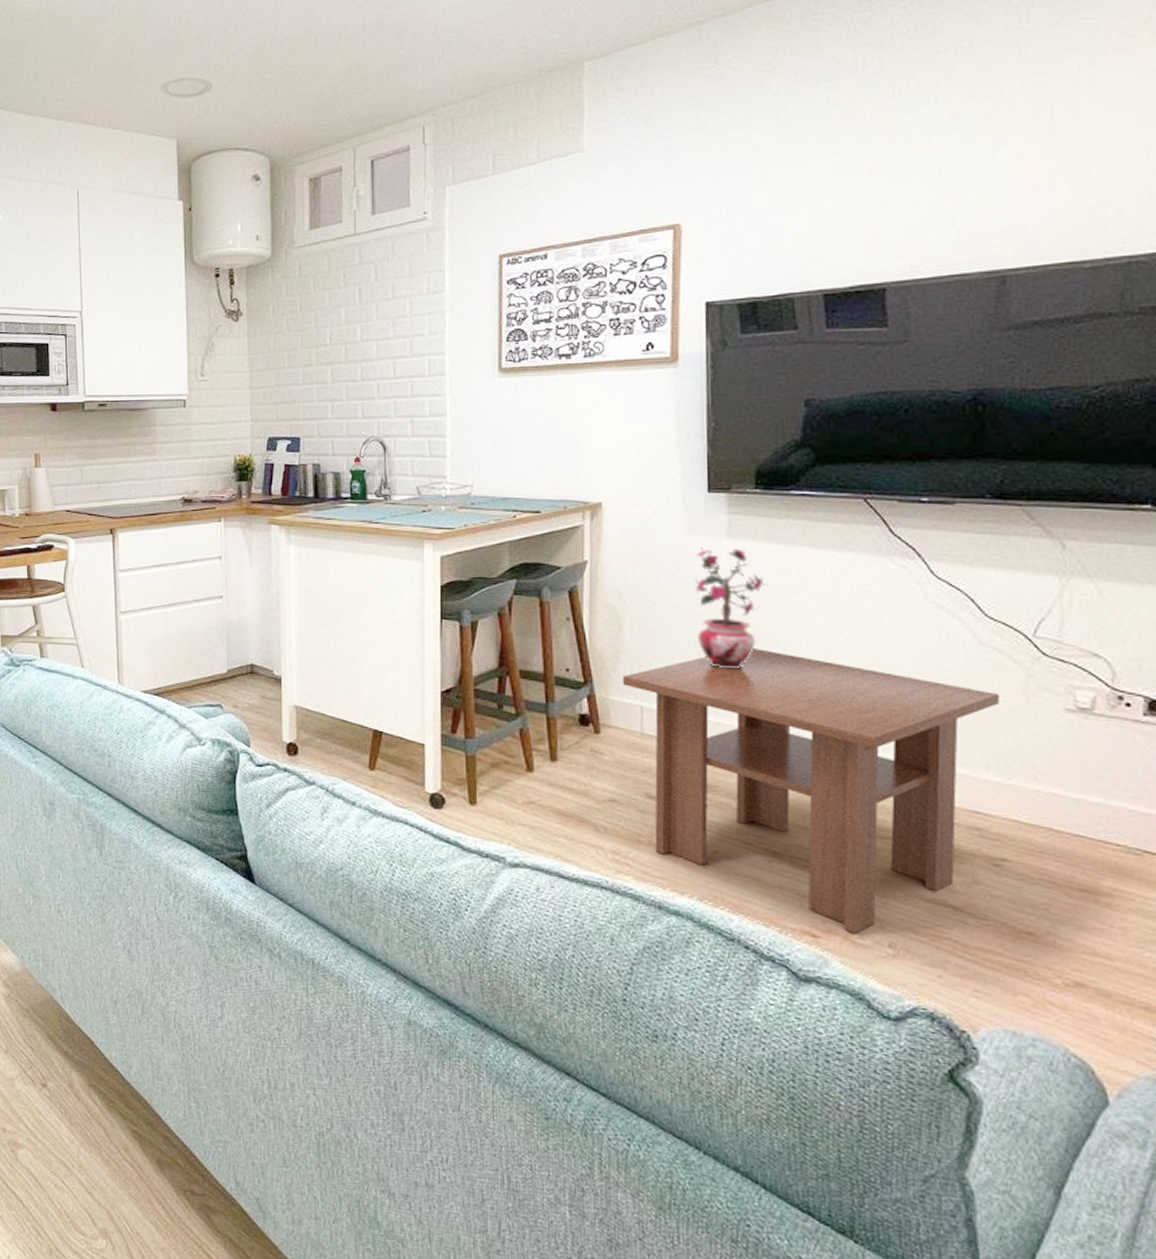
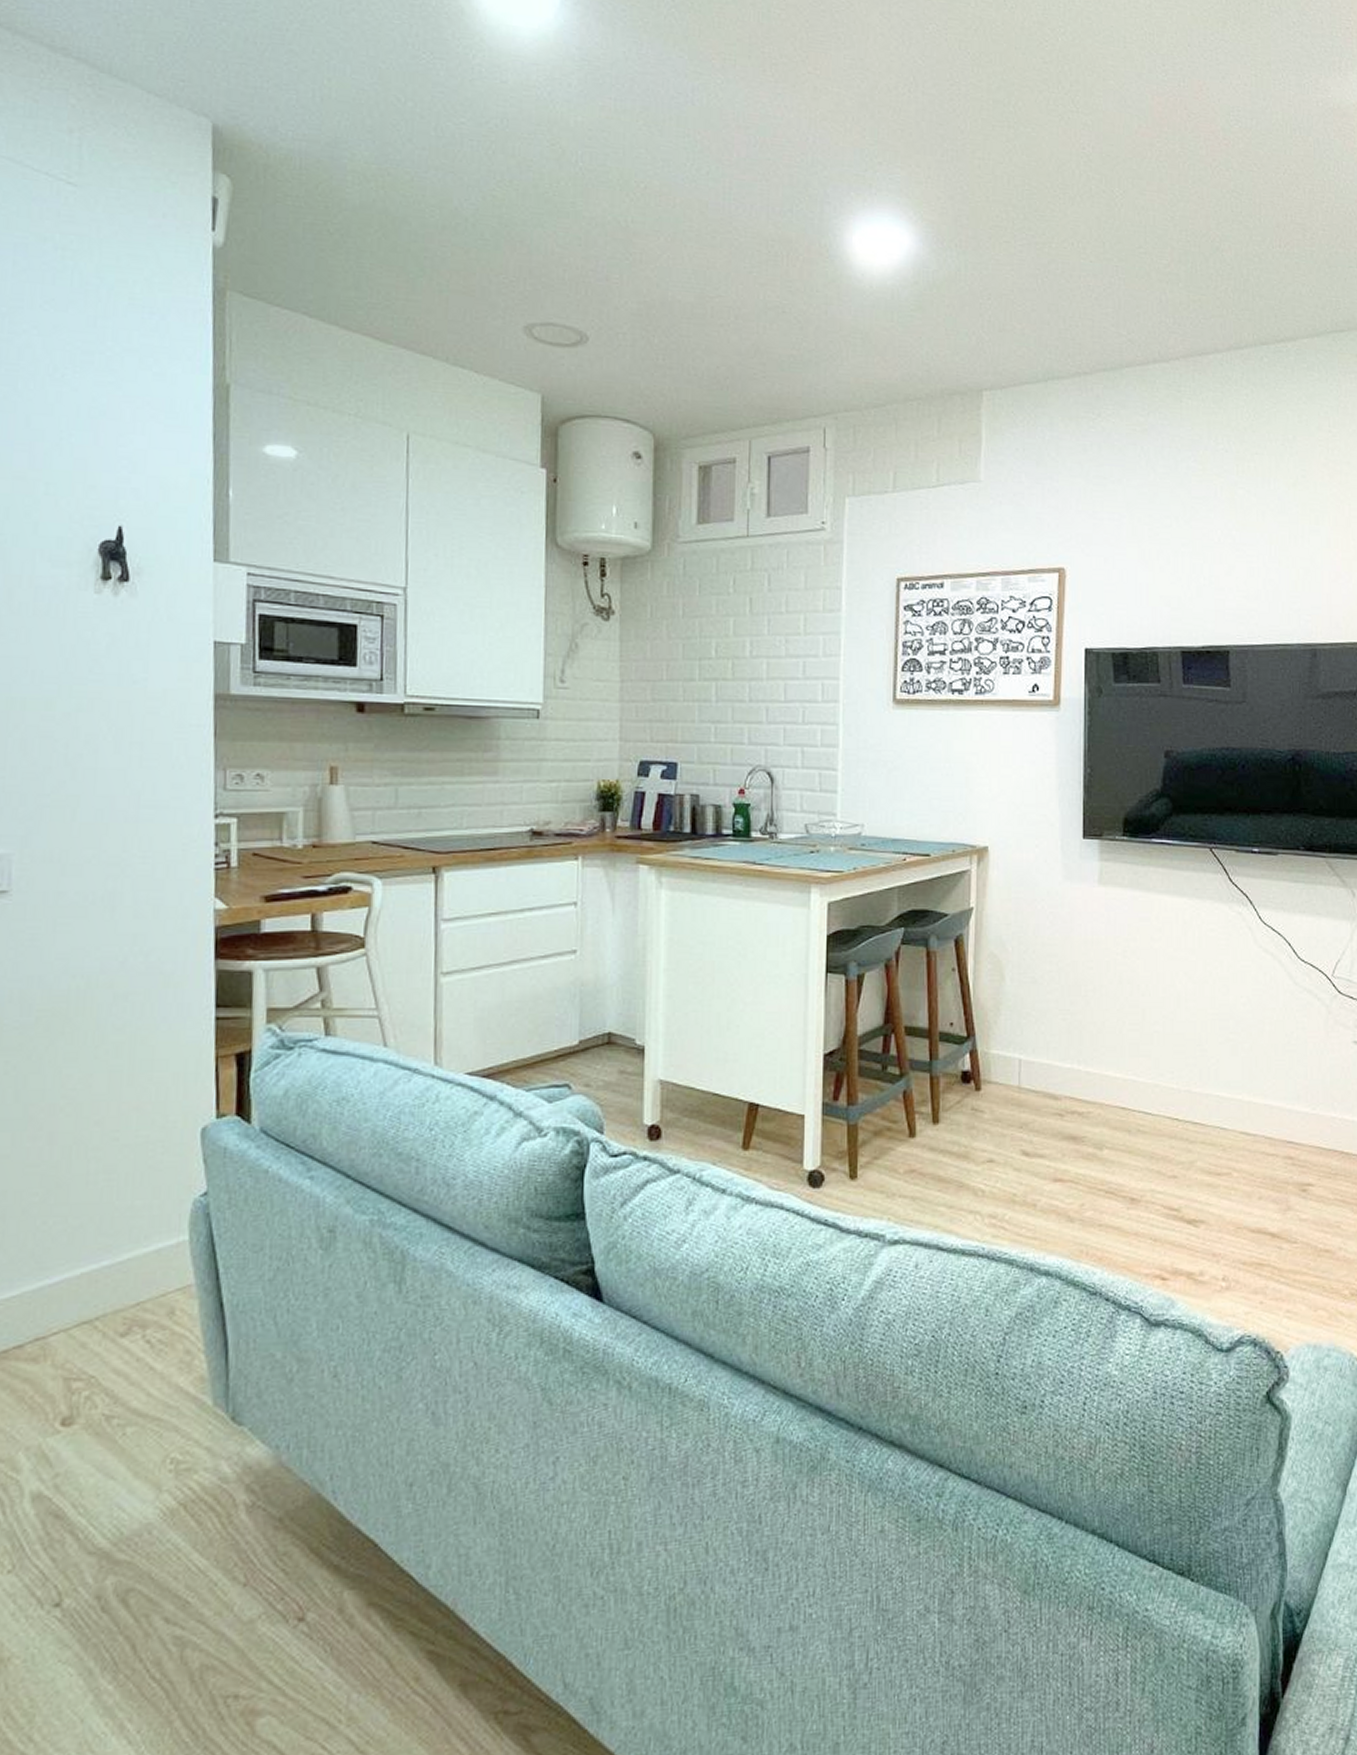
coffee table: present [622,648,1001,934] -> none [1002,995,1309,1271]
potted plant: present [695,547,765,669] -> none [1070,893,1129,1017]

